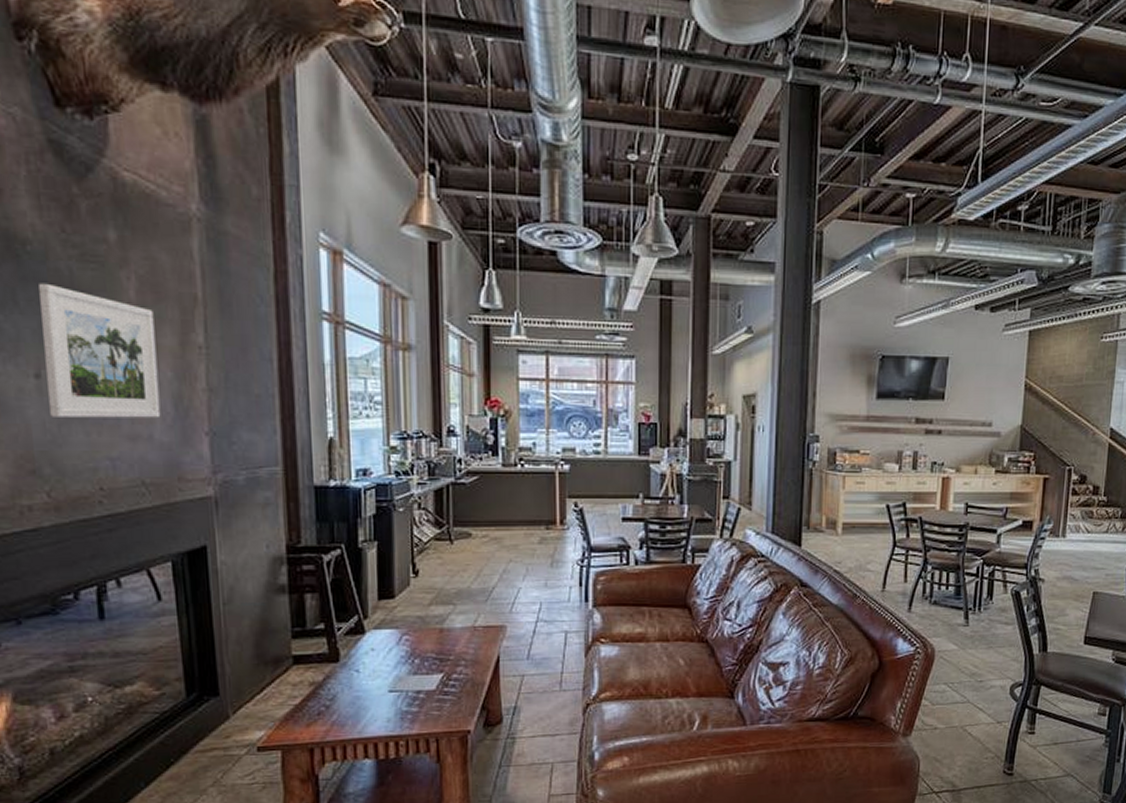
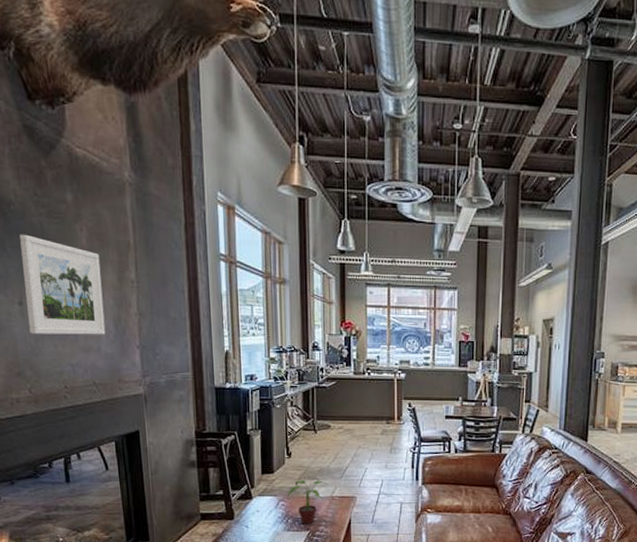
potted plant: none [412,606,469,665] -> present [287,480,328,525]

